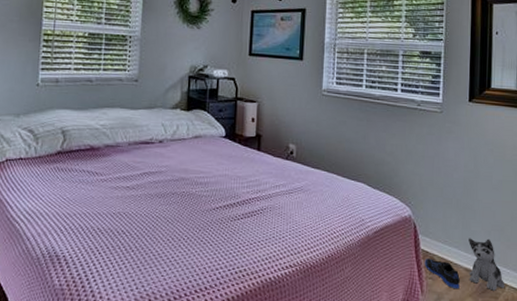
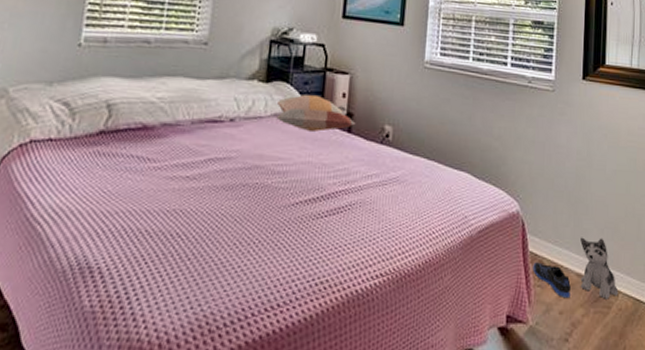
decorative pillow: none [196,120,264,150] -> present [276,95,356,132]

